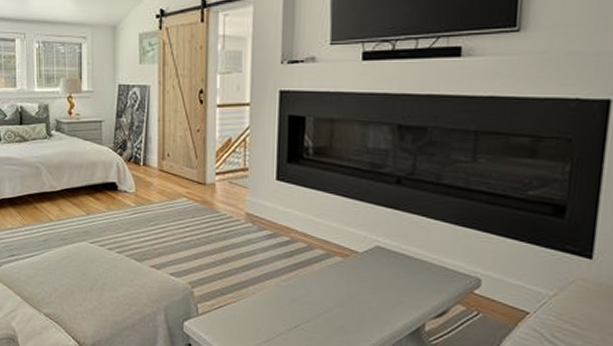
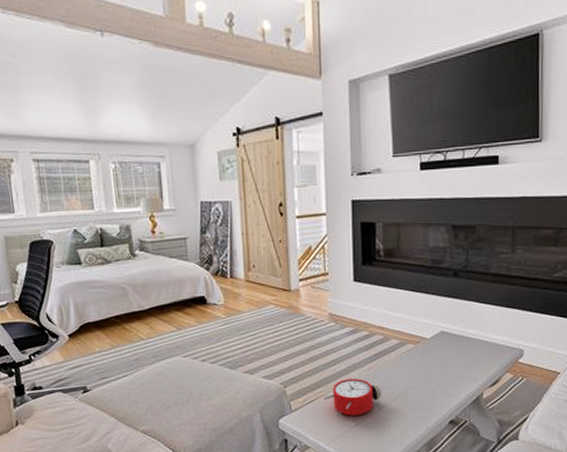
alarm clock: none [235,287,301,330] -> present [324,379,382,416]

